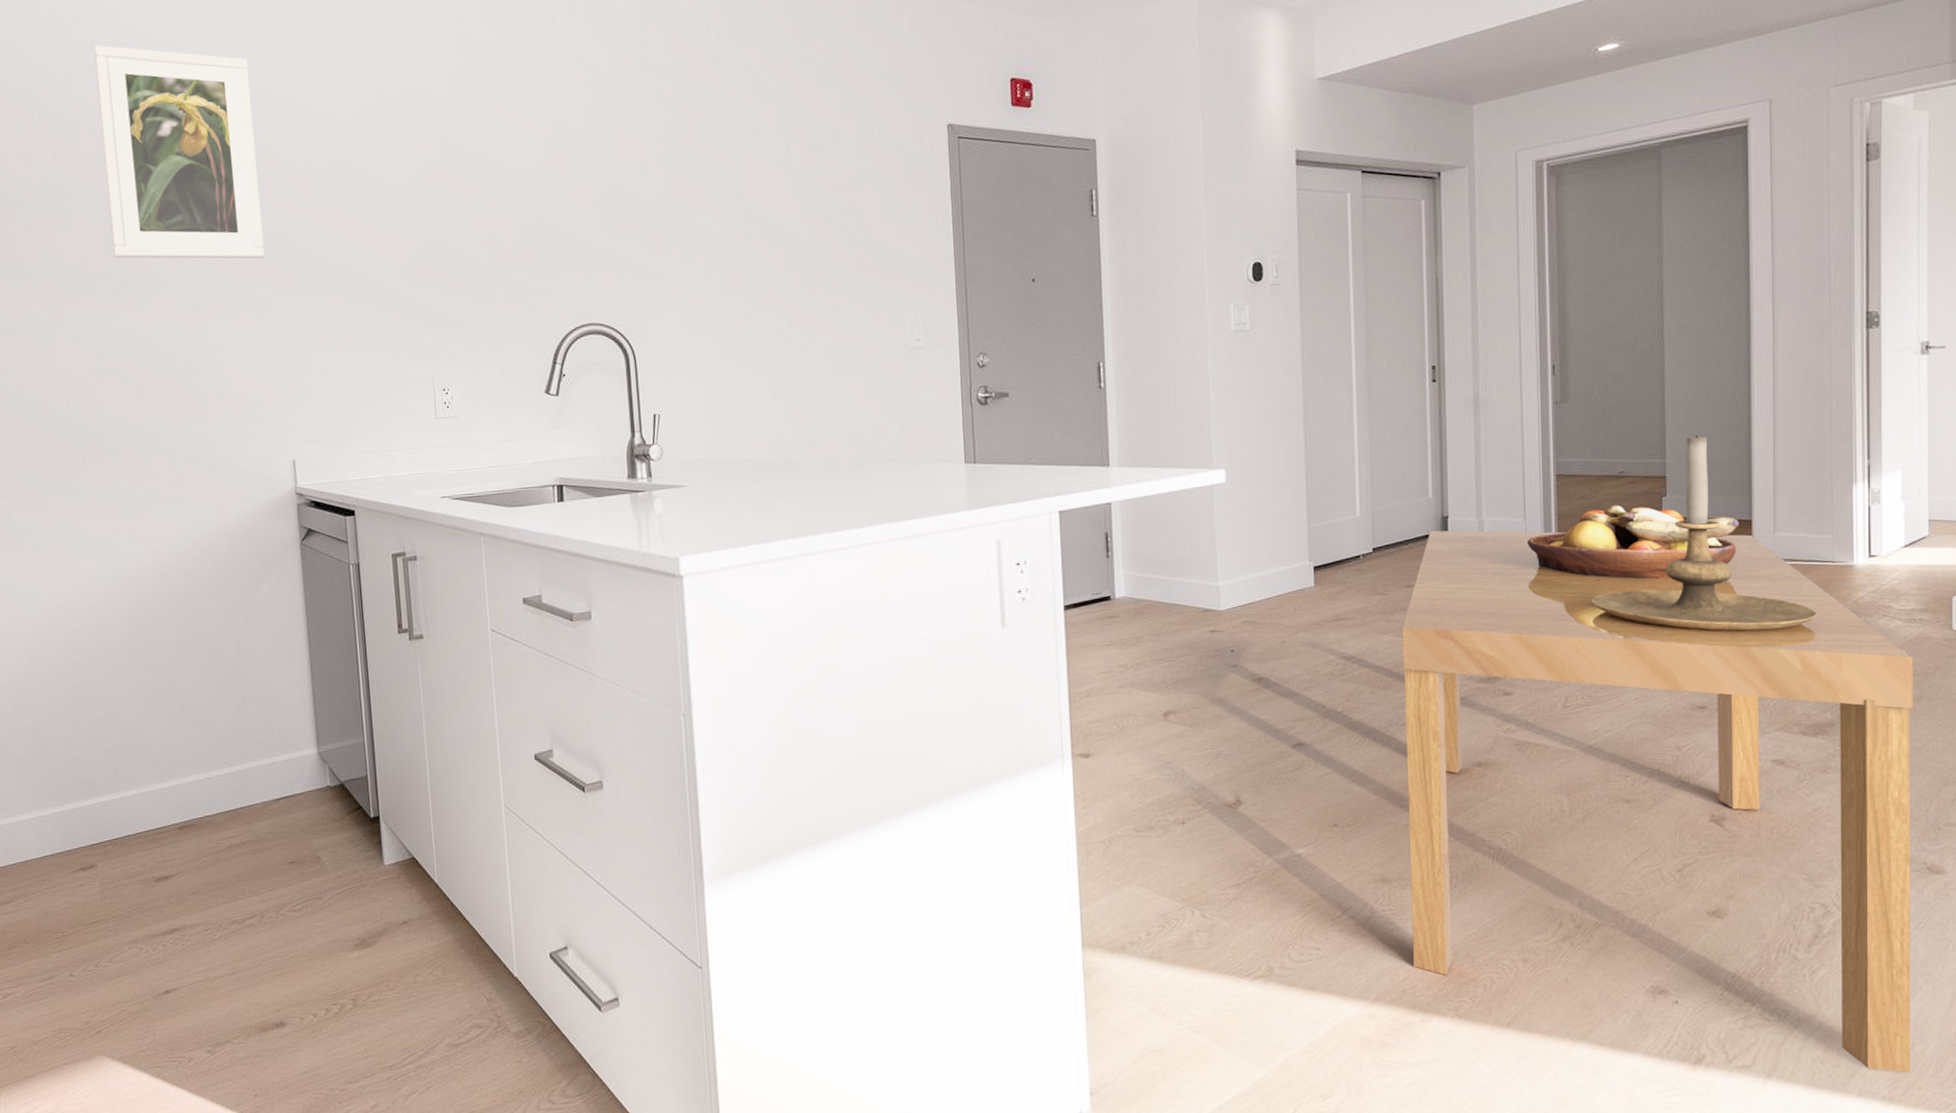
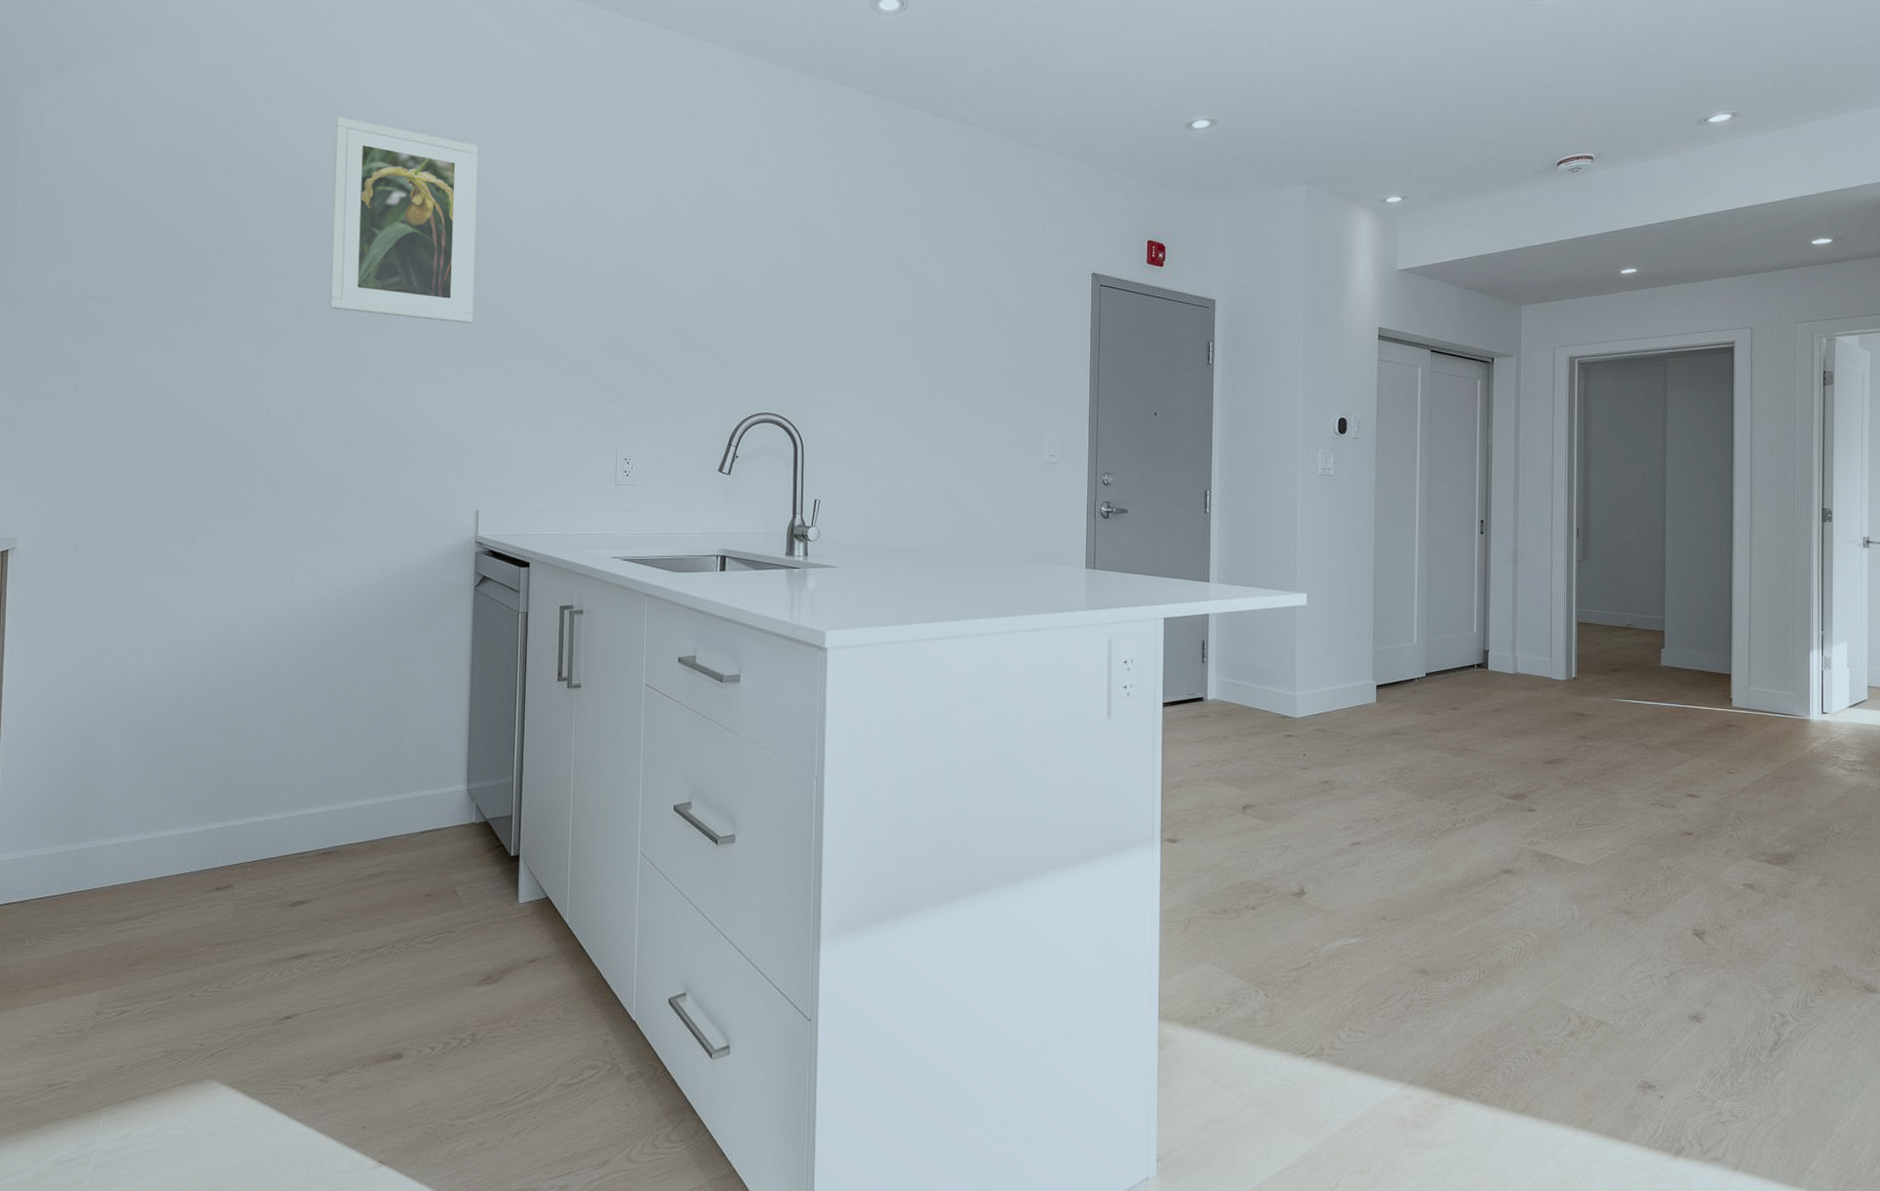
dining table: present [1402,530,1914,1073] -> none [1444,662,1855,1170]
fruit bowl: present [1527,504,1739,579] -> none [1552,652,1721,718]
candle holder: present [1591,435,1817,631] -> none [1602,599,1781,770]

